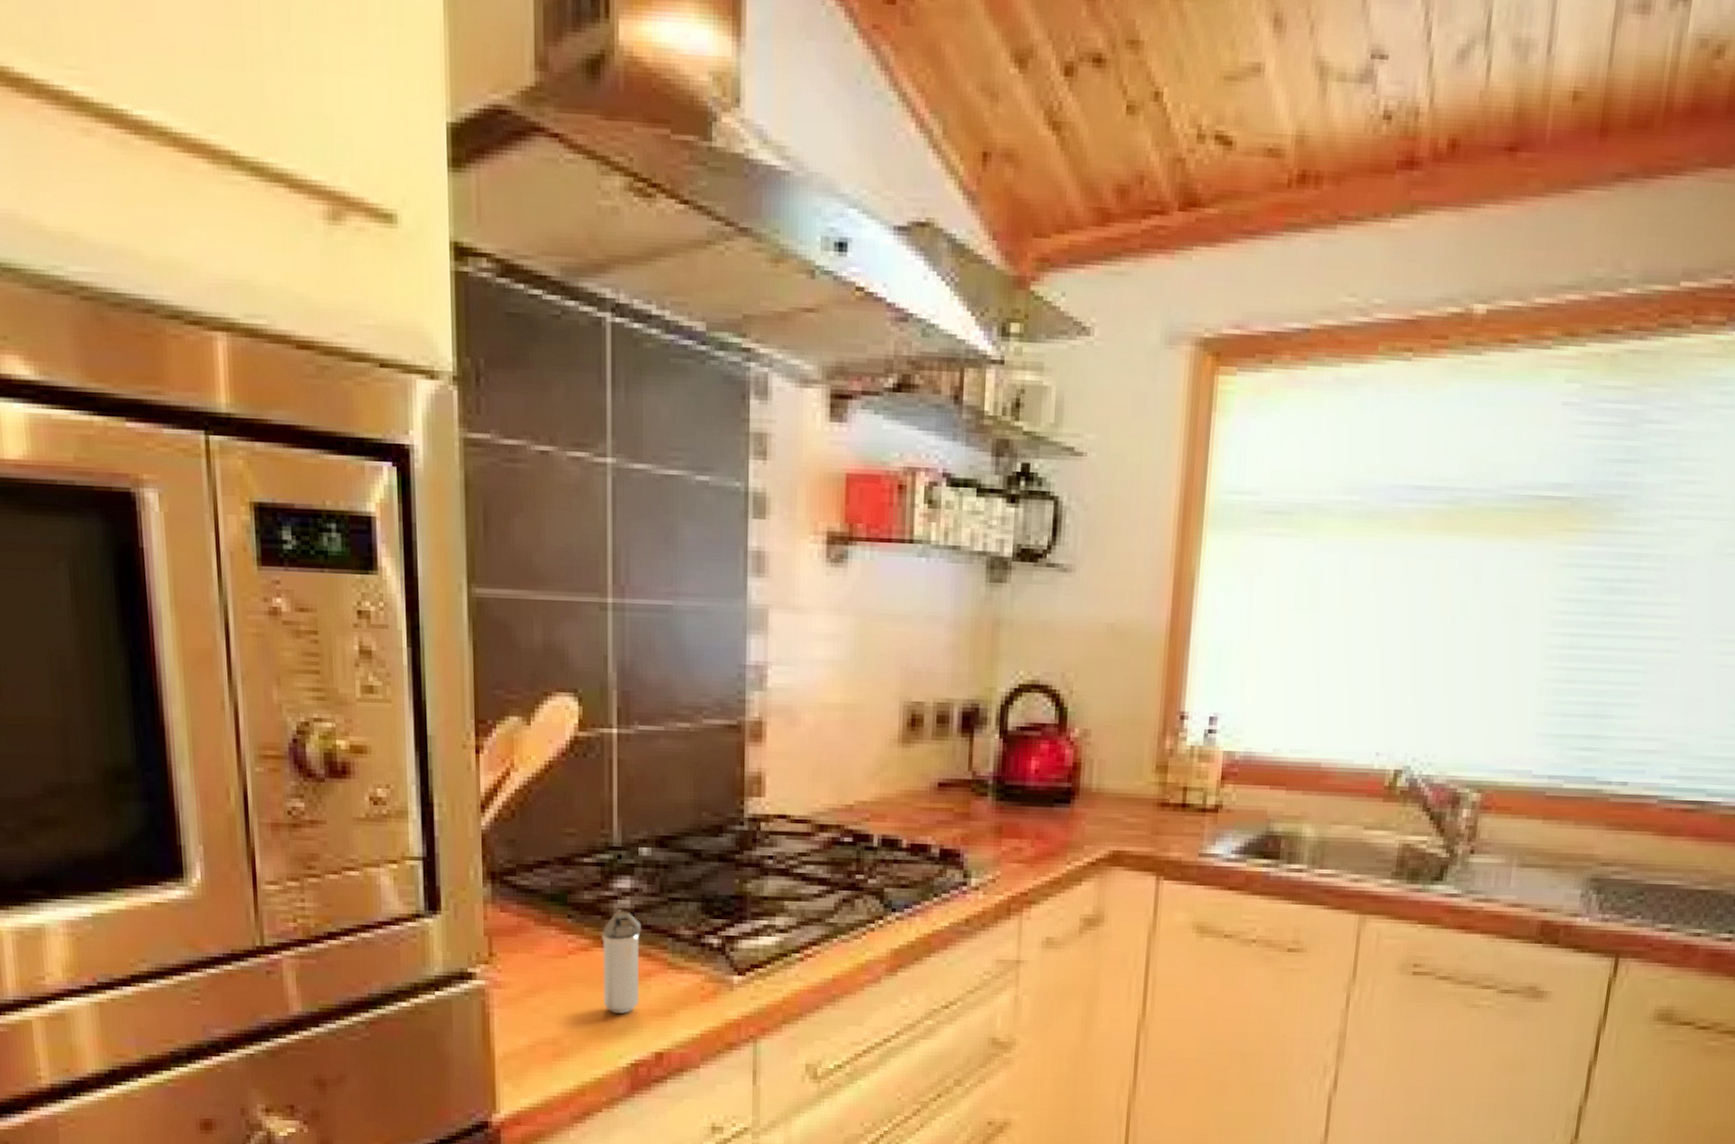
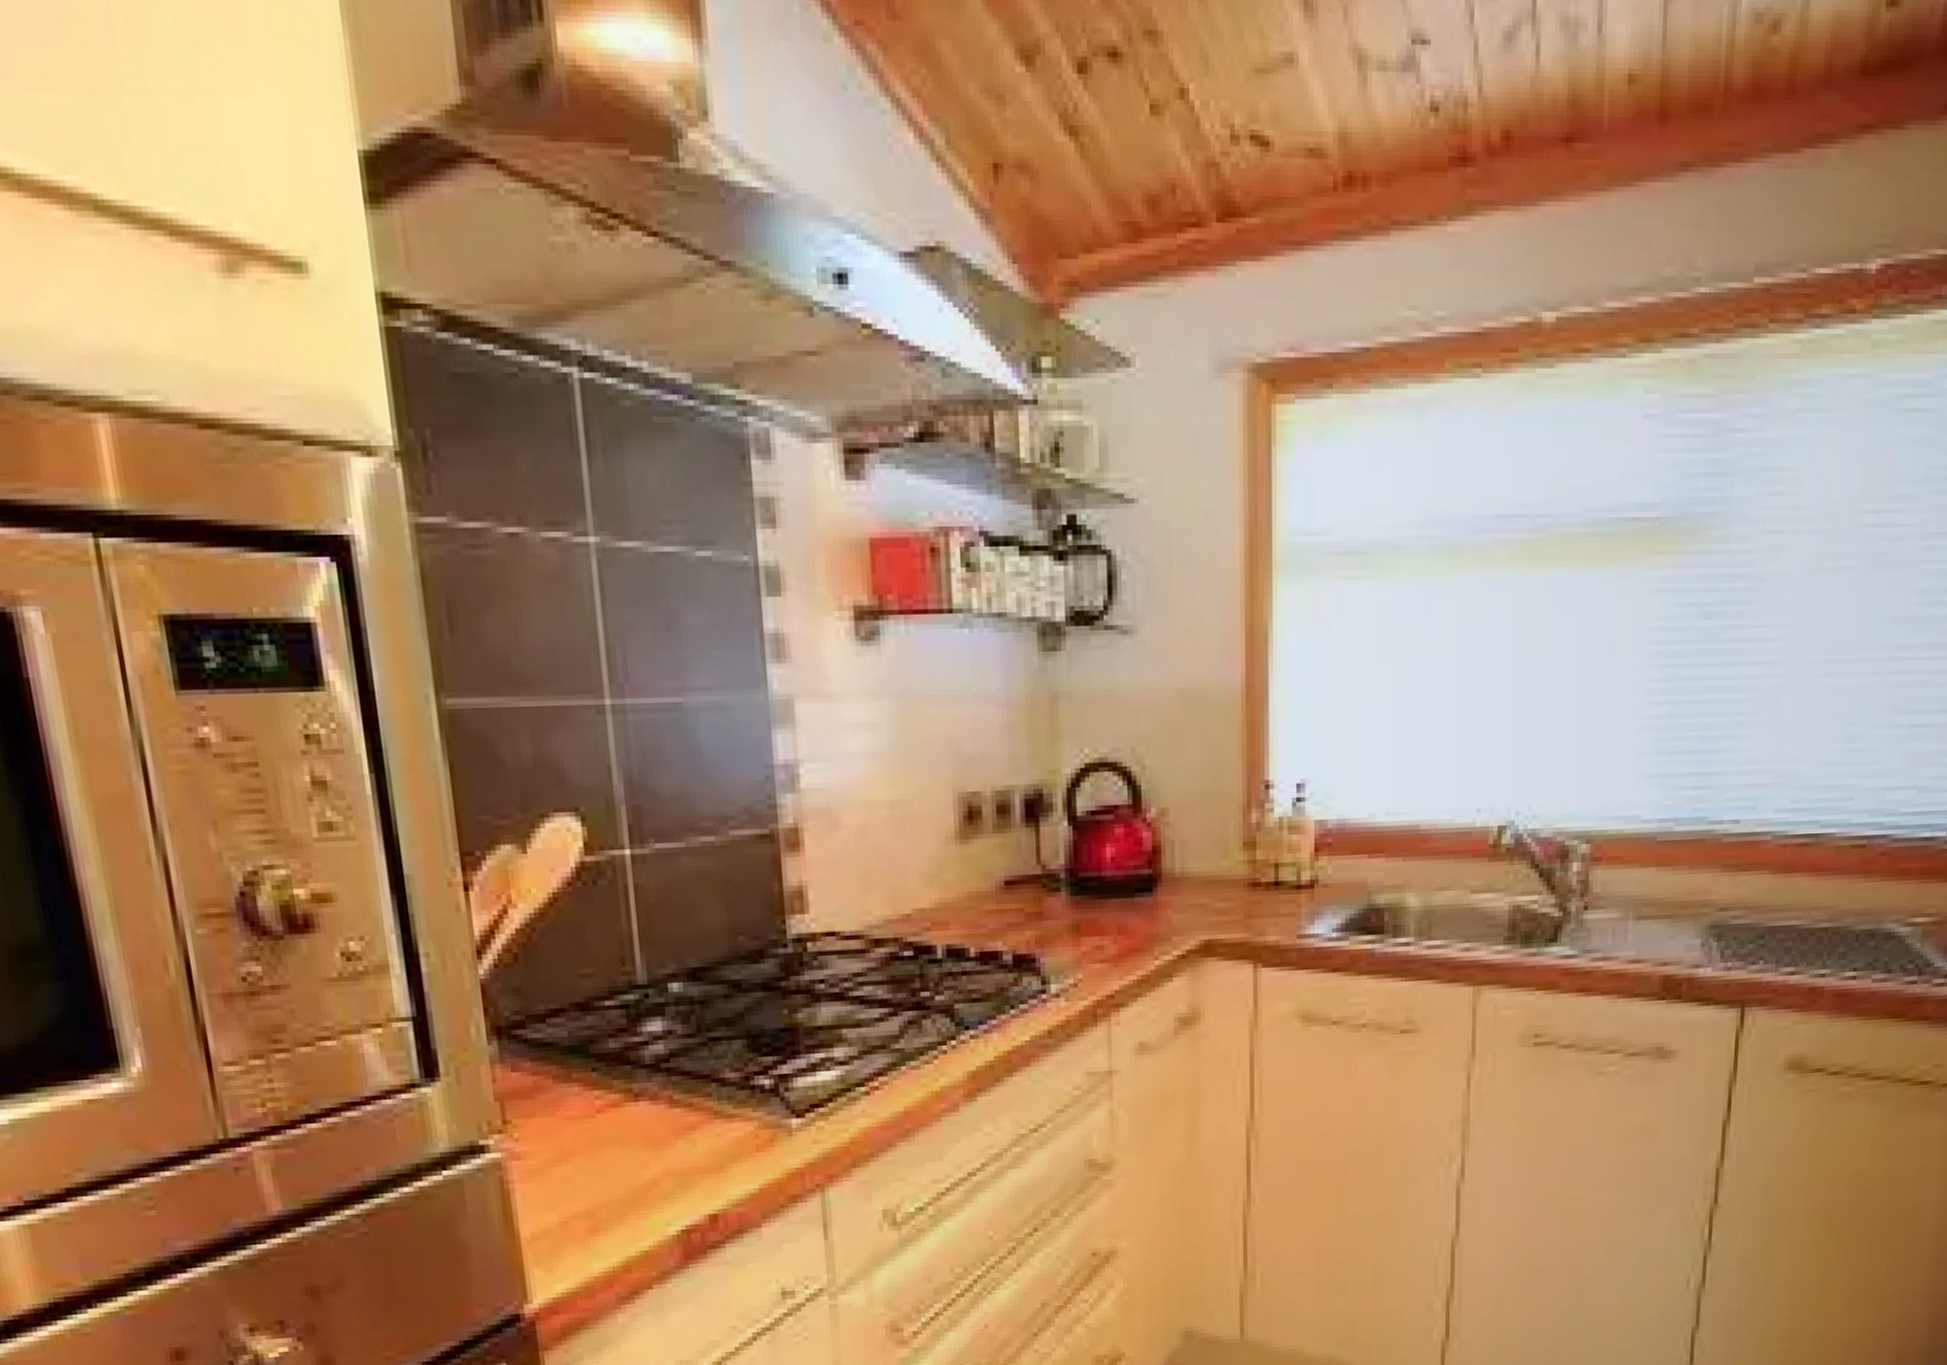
shaker: present [602,910,641,1014] -> none [634,1056,684,1175]

